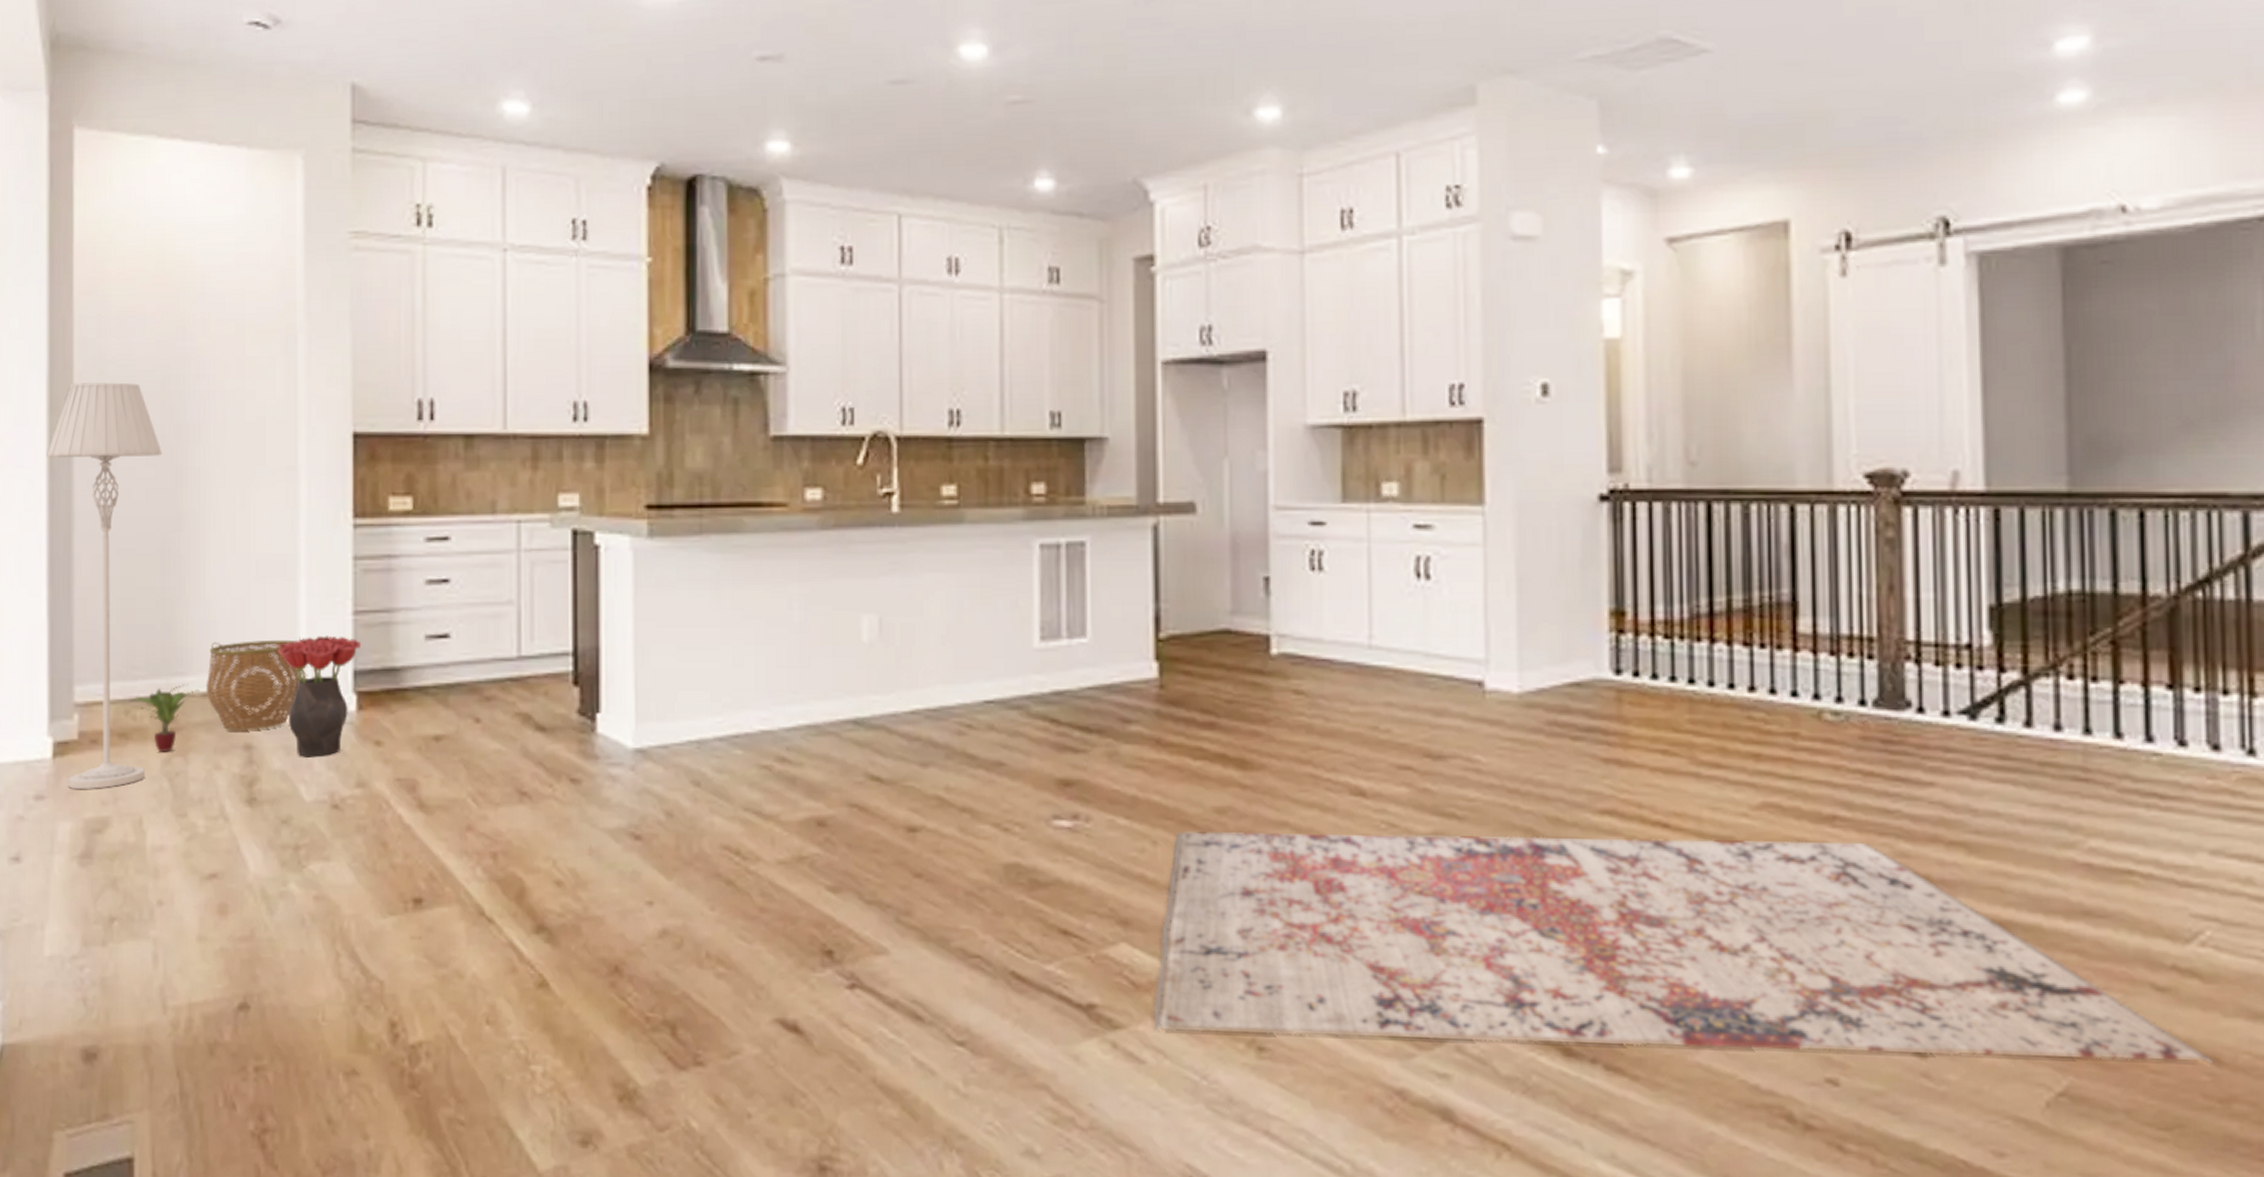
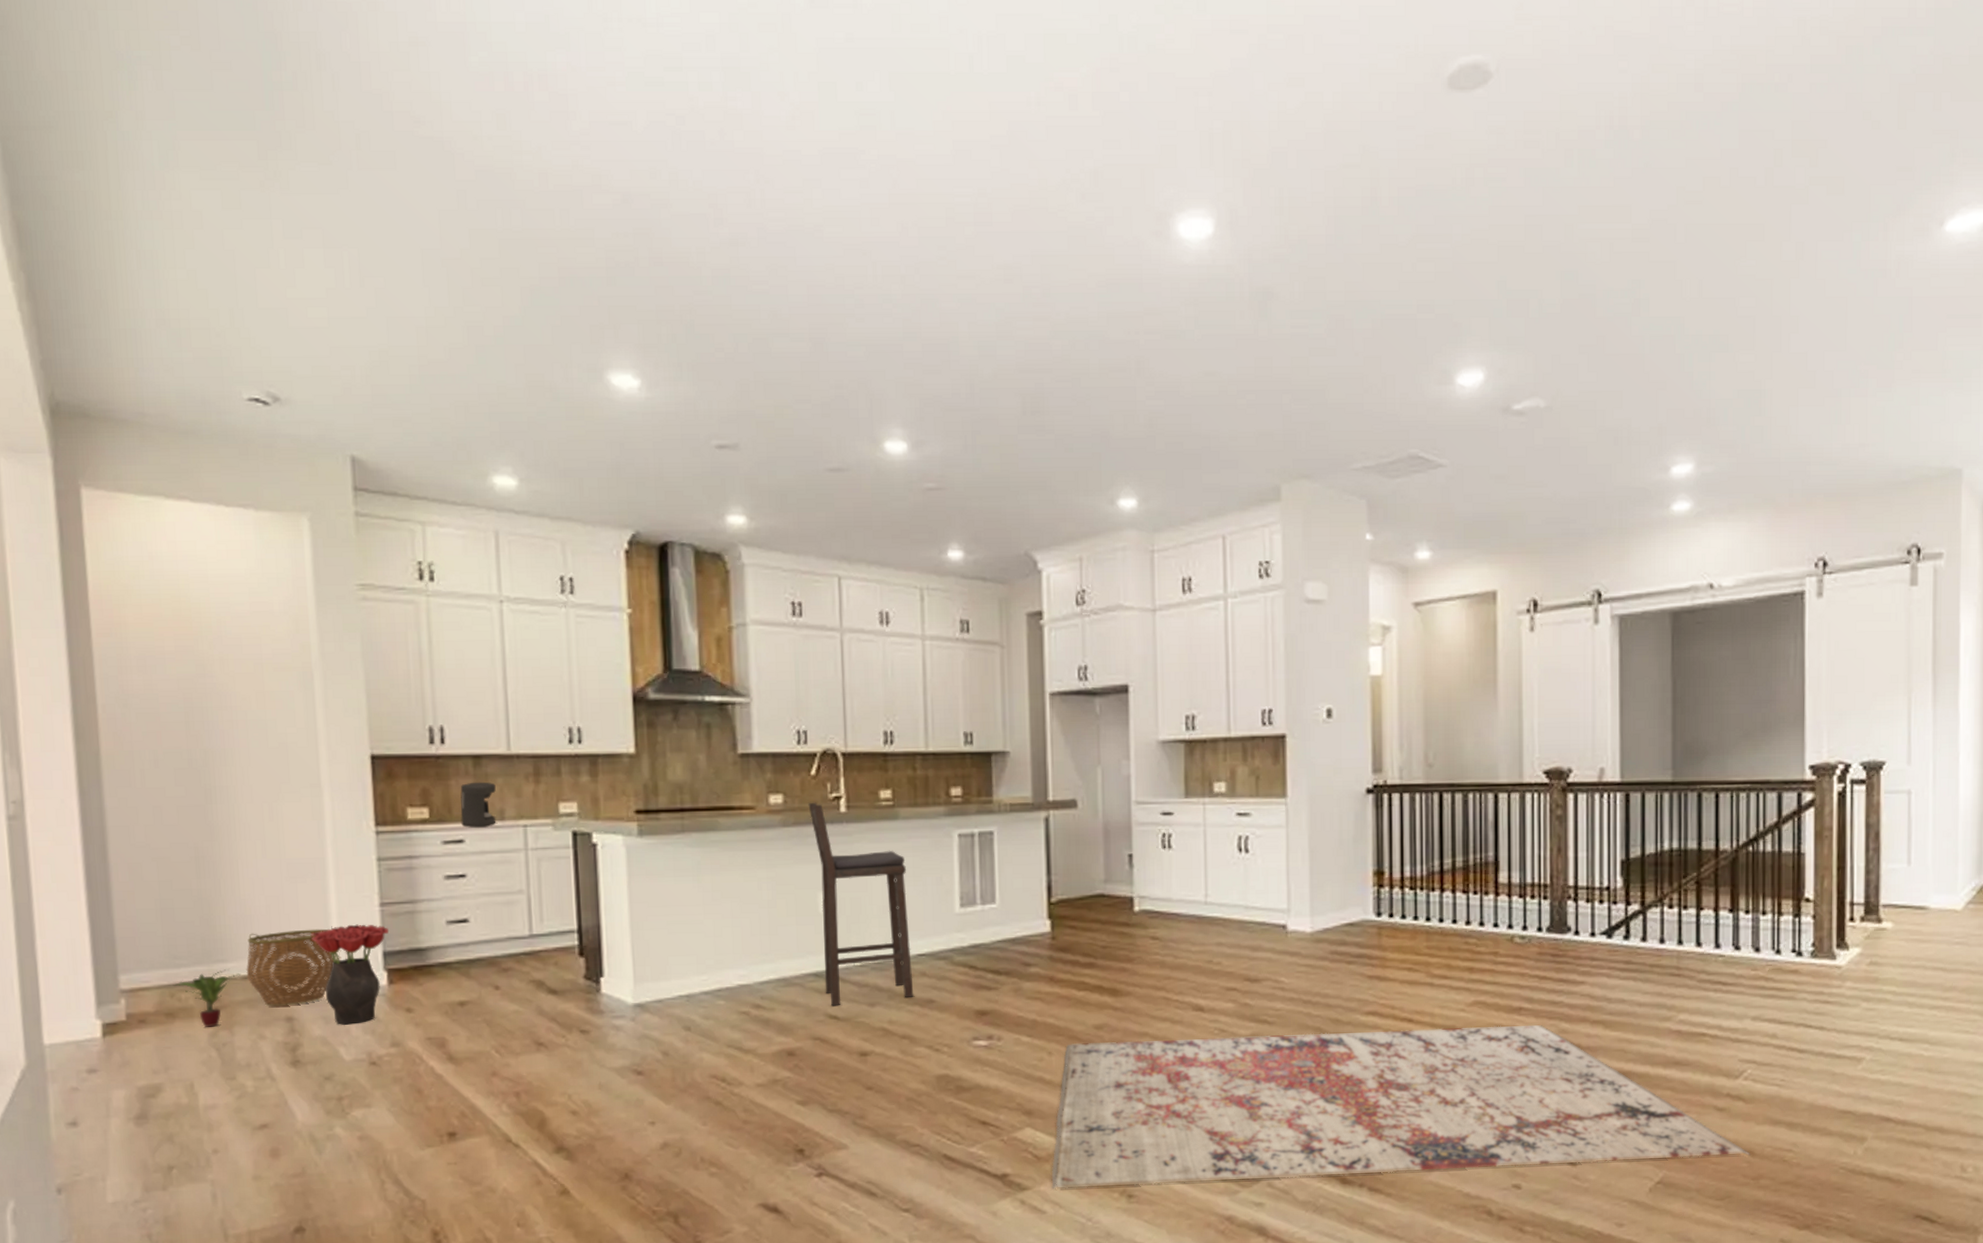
floor lamp: present [47,382,162,790] -> none [76,714,193,1063]
coffee maker: none [447,466,488,524] -> present [460,782,496,829]
bar stool: none [853,499,978,764] -> present [808,802,914,1006]

